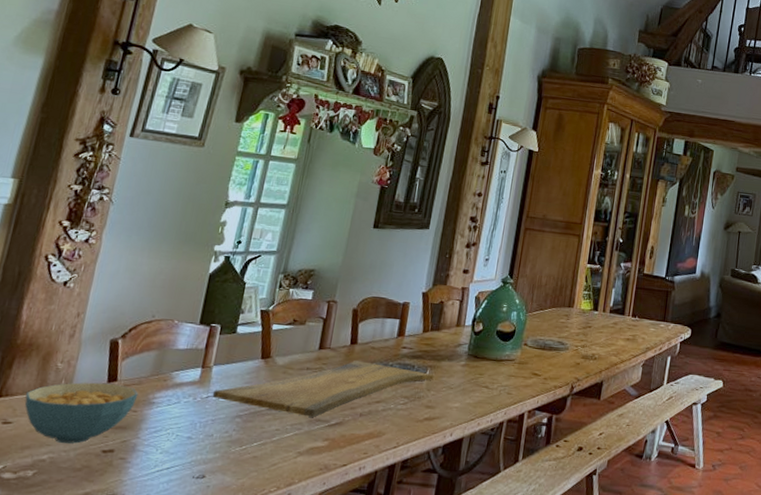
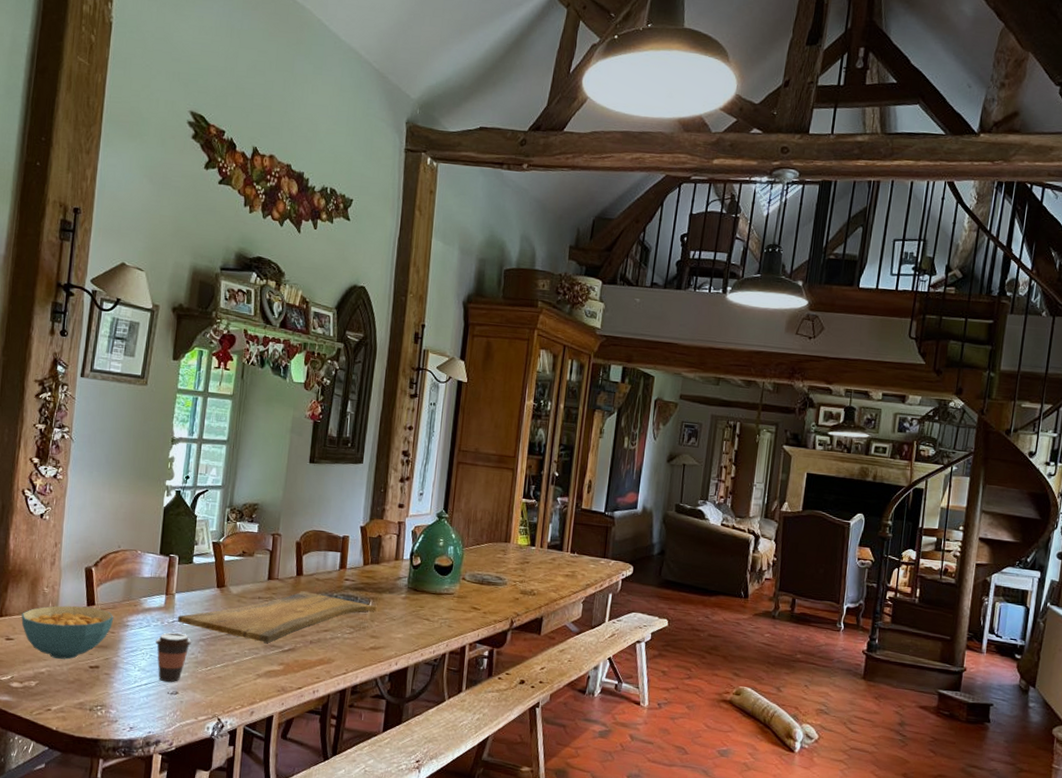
coffee cup: none [183,408,227,465] -> present [156,632,192,683]

